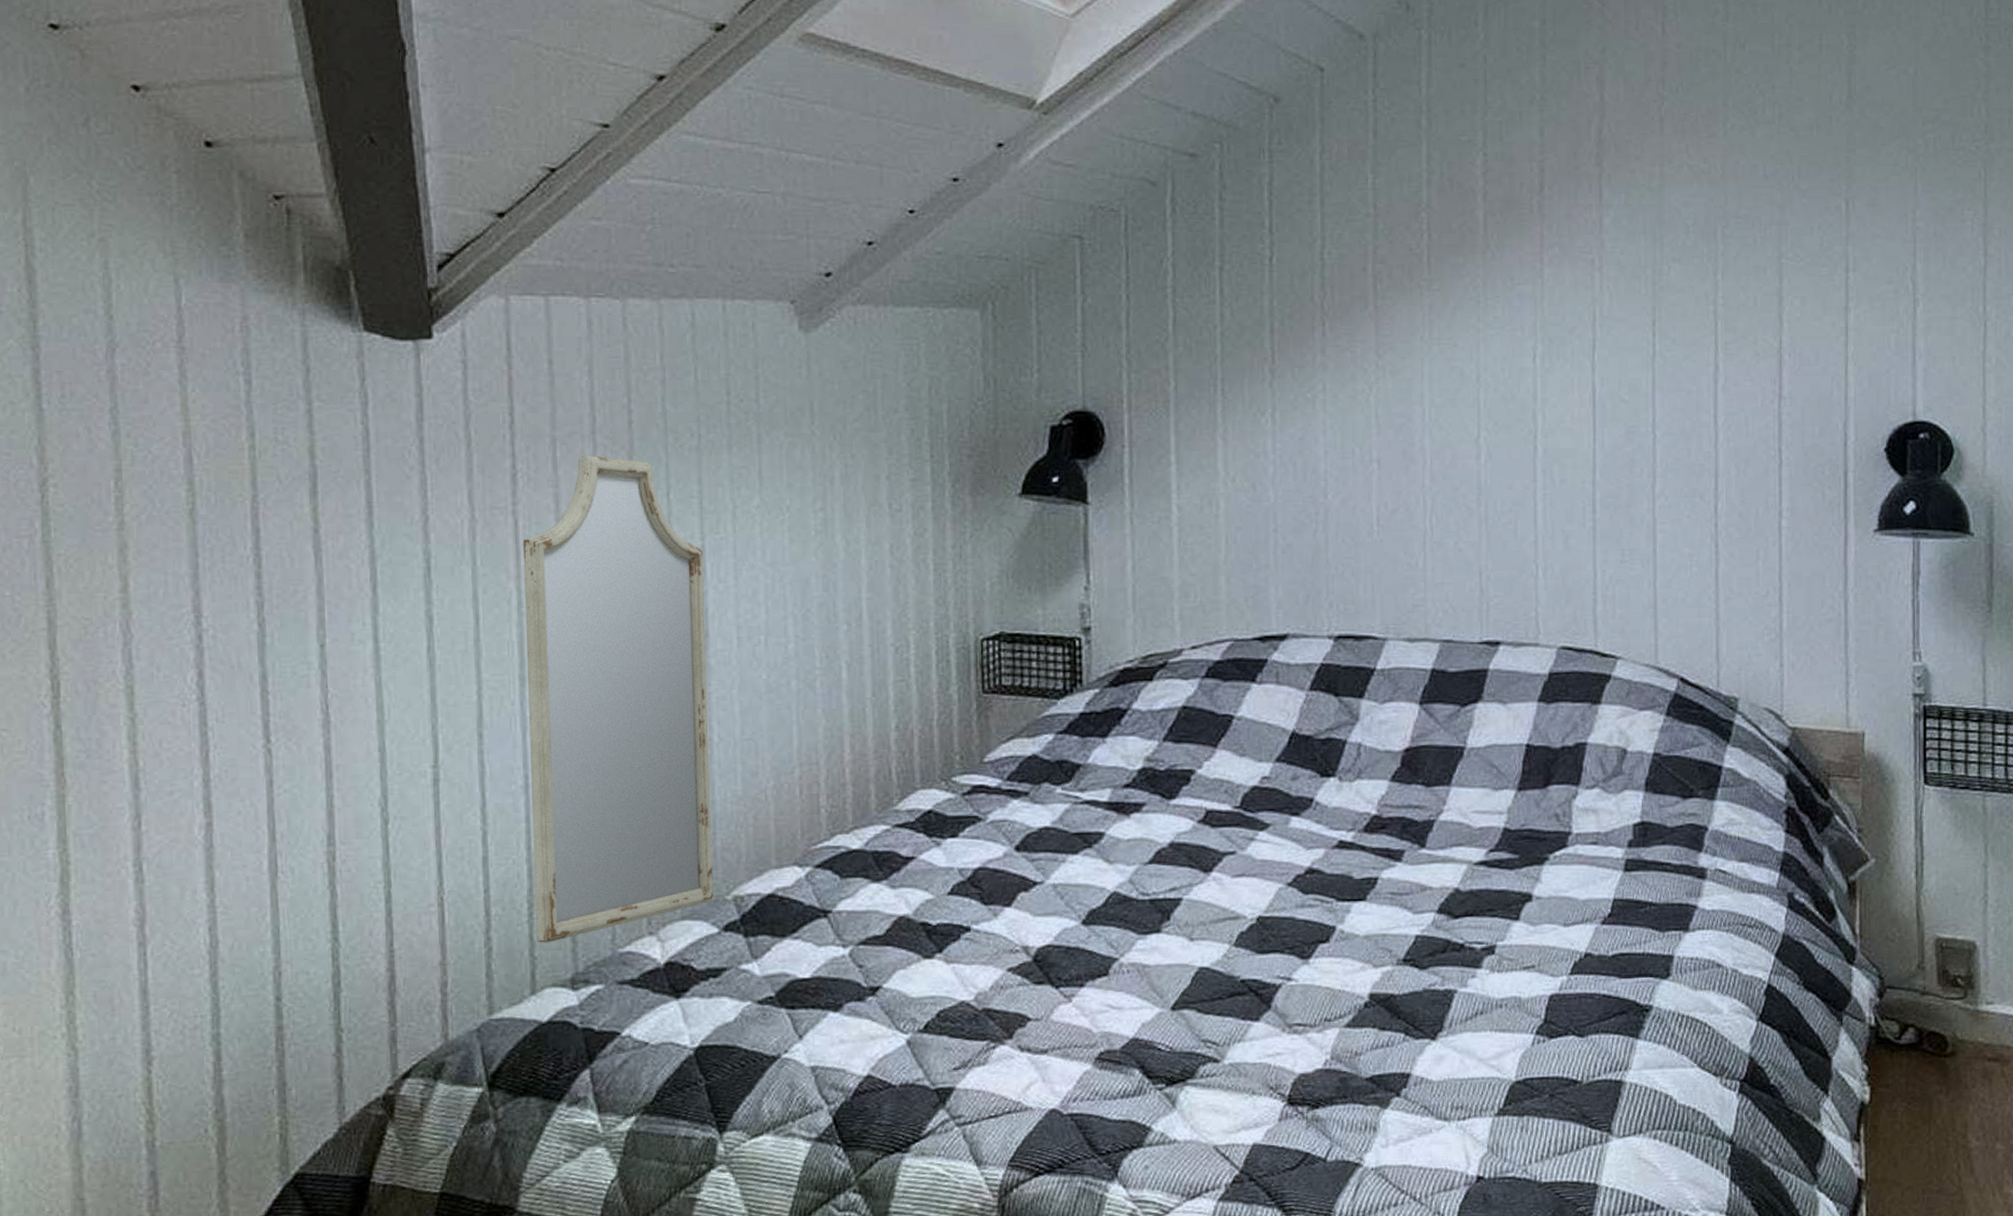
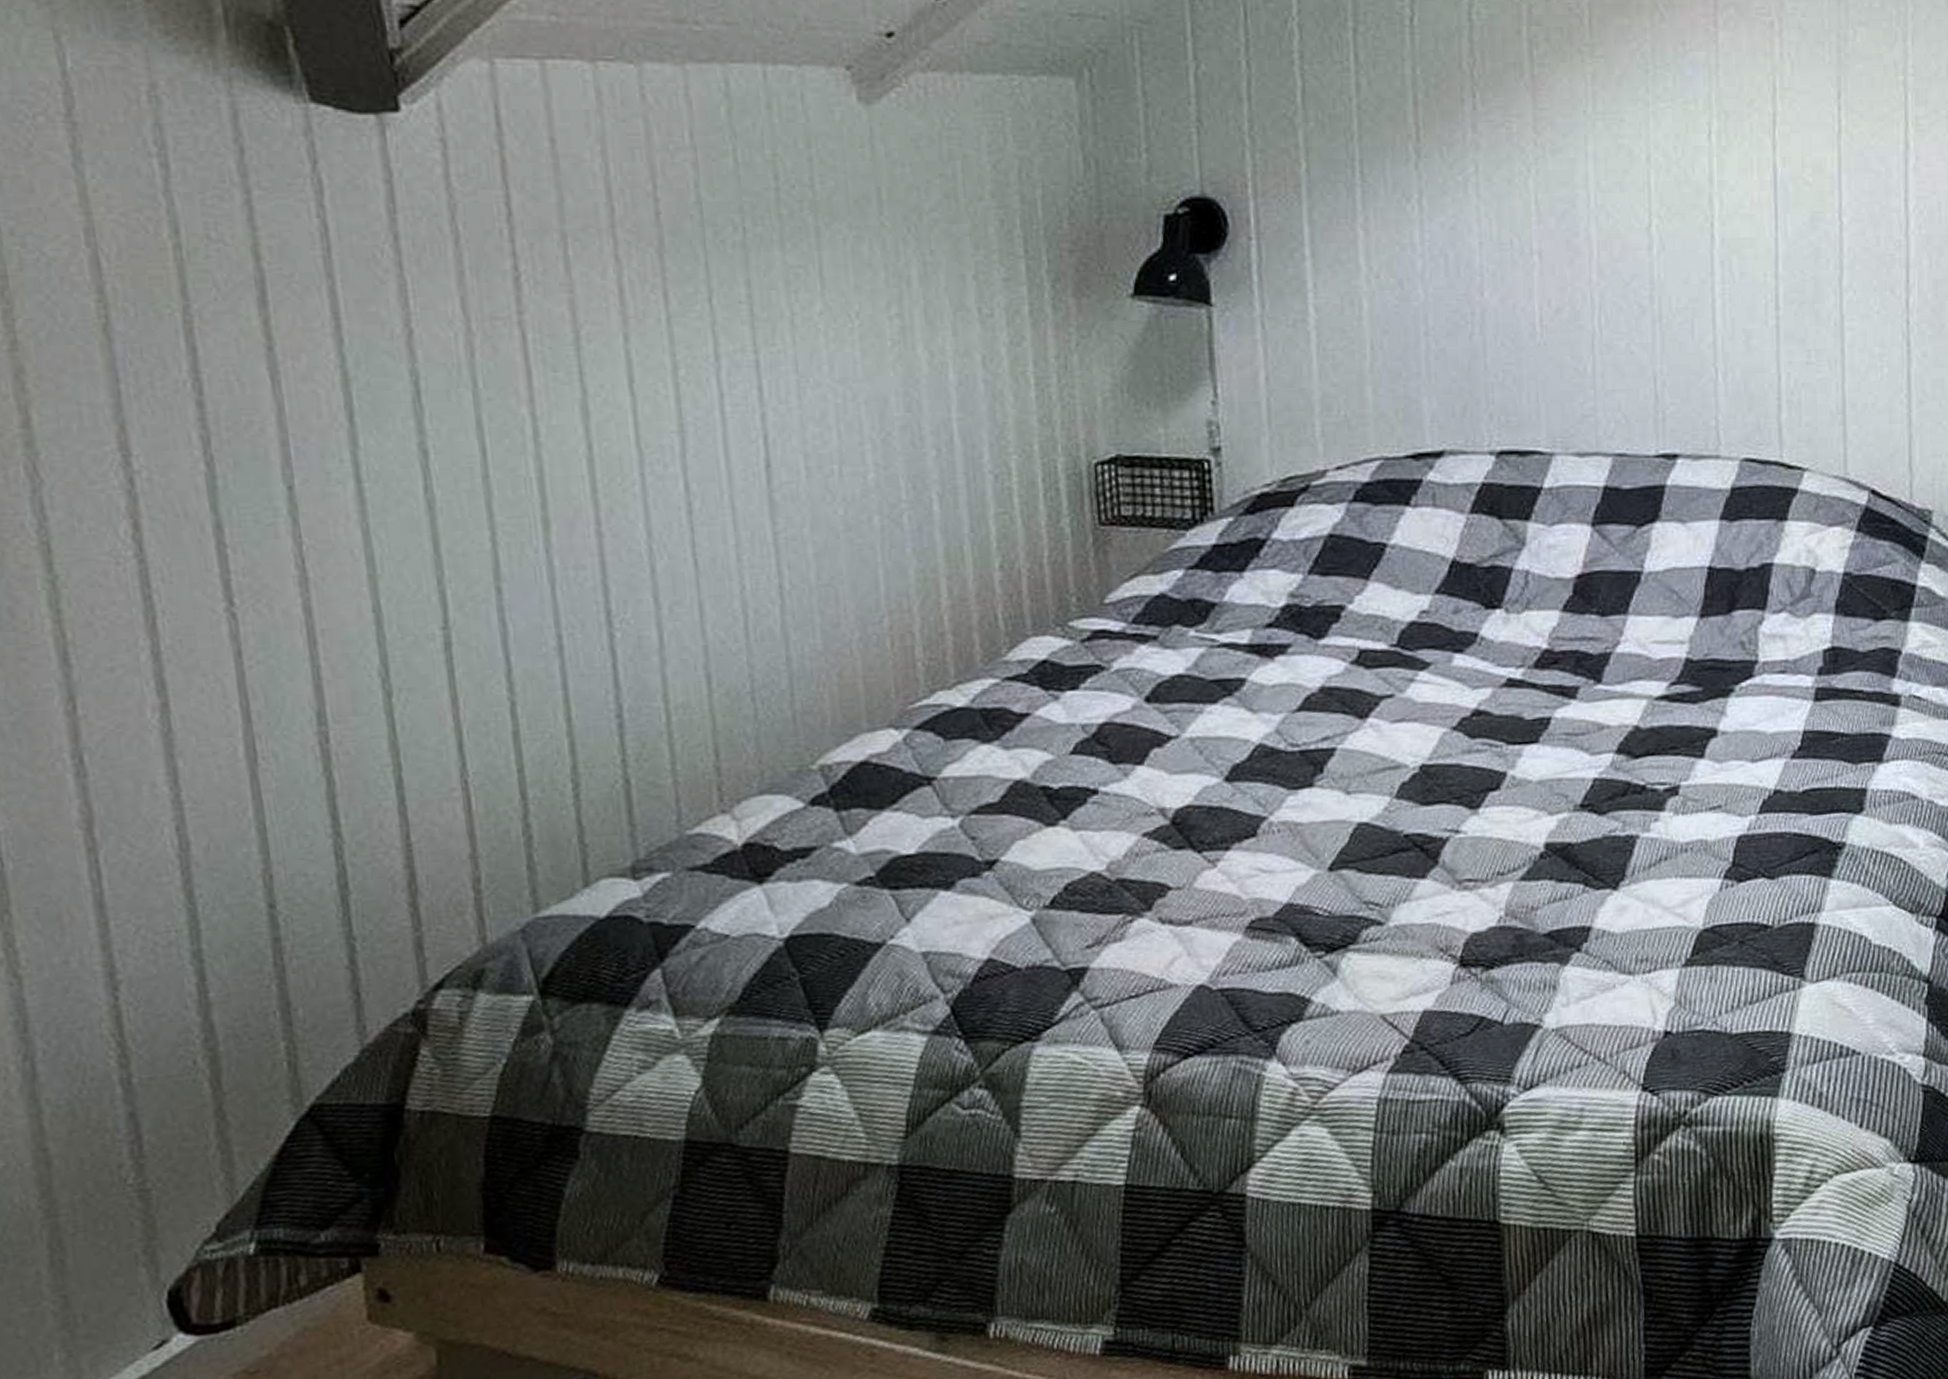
home mirror: present [522,455,714,943] -> none [533,253,796,828]

